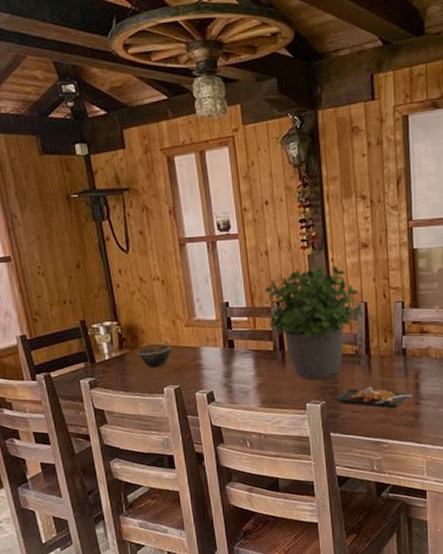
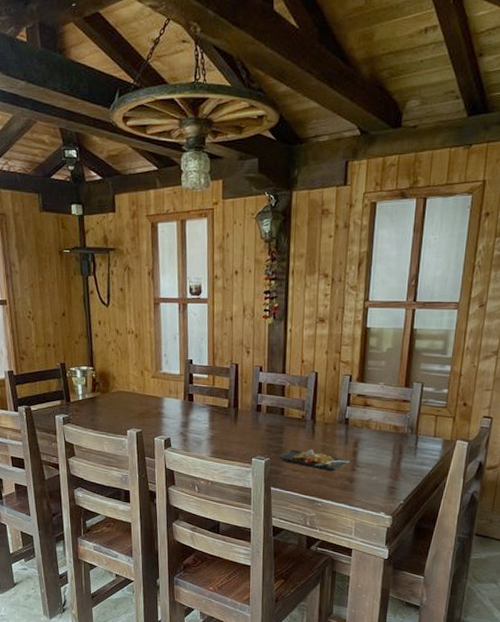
bowl: present [137,345,173,368] -> none [107,392,139,412]
potted plant: present [264,264,364,379] -> none [226,333,314,437]

